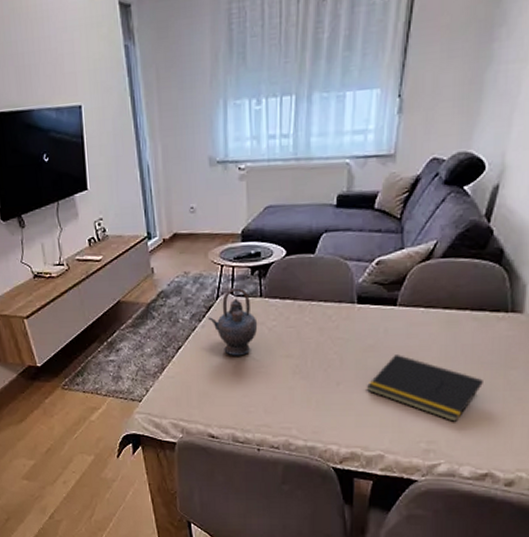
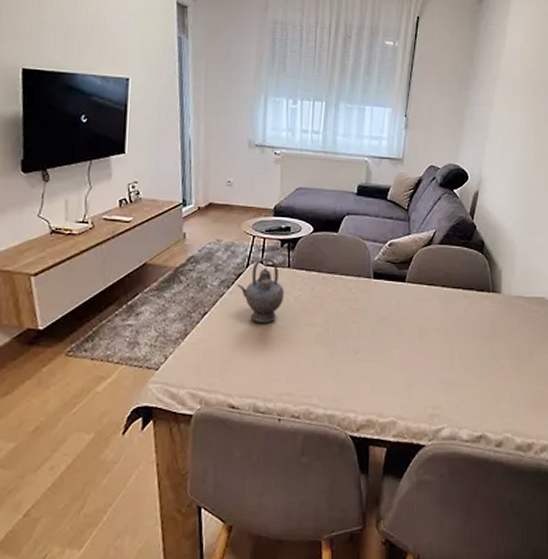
notepad: present [366,355,483,422] -> none [380,326,475,388]

